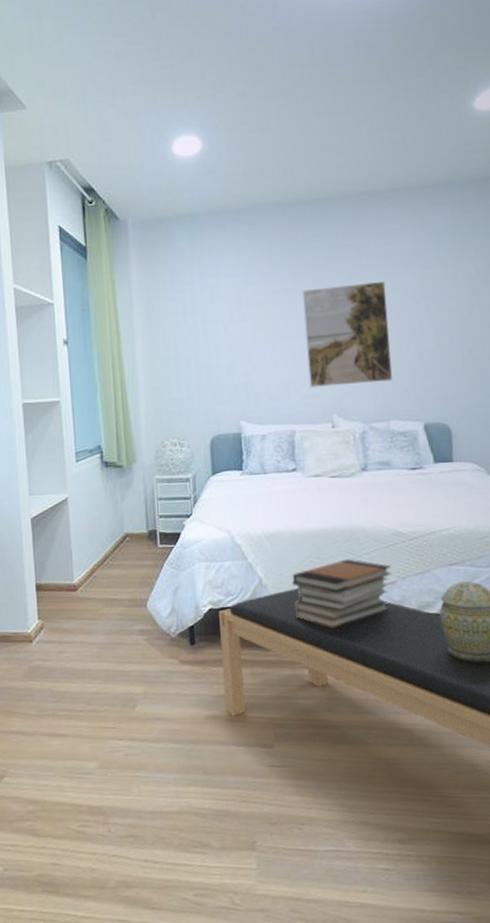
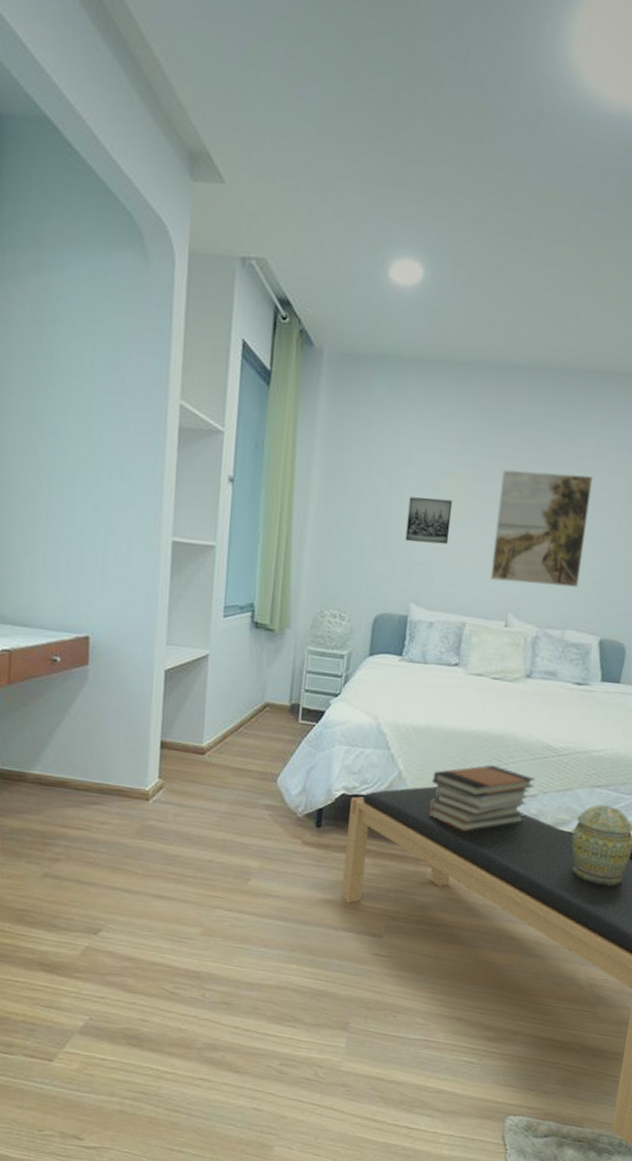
wall art: none [223,324,266,368] -> present [405,497,453,545]

